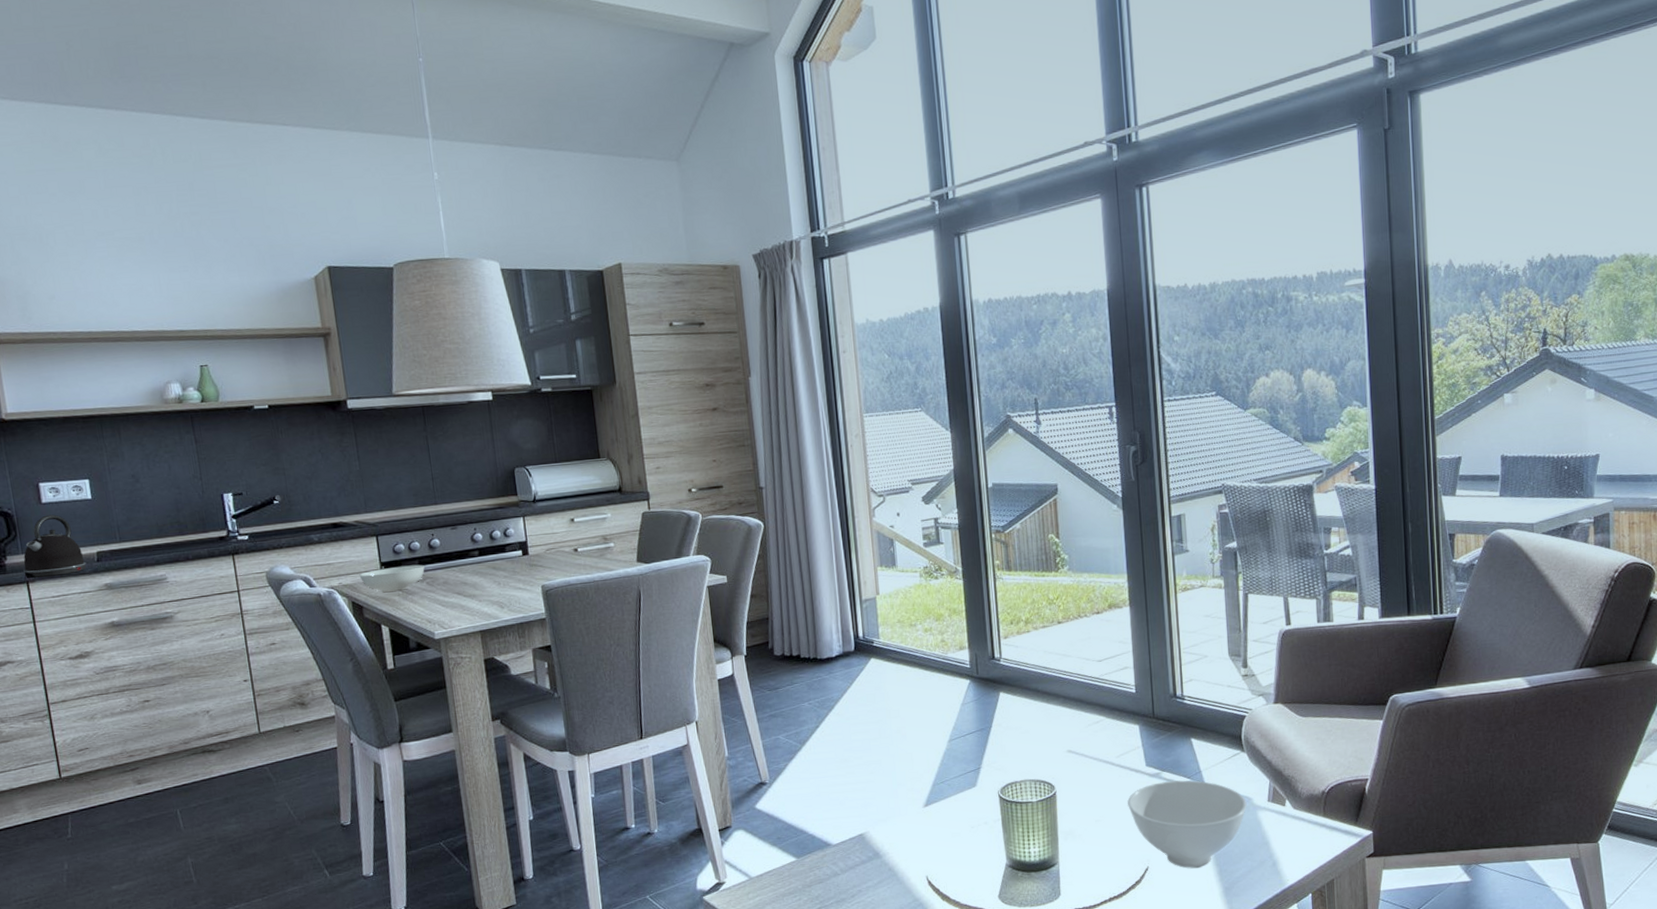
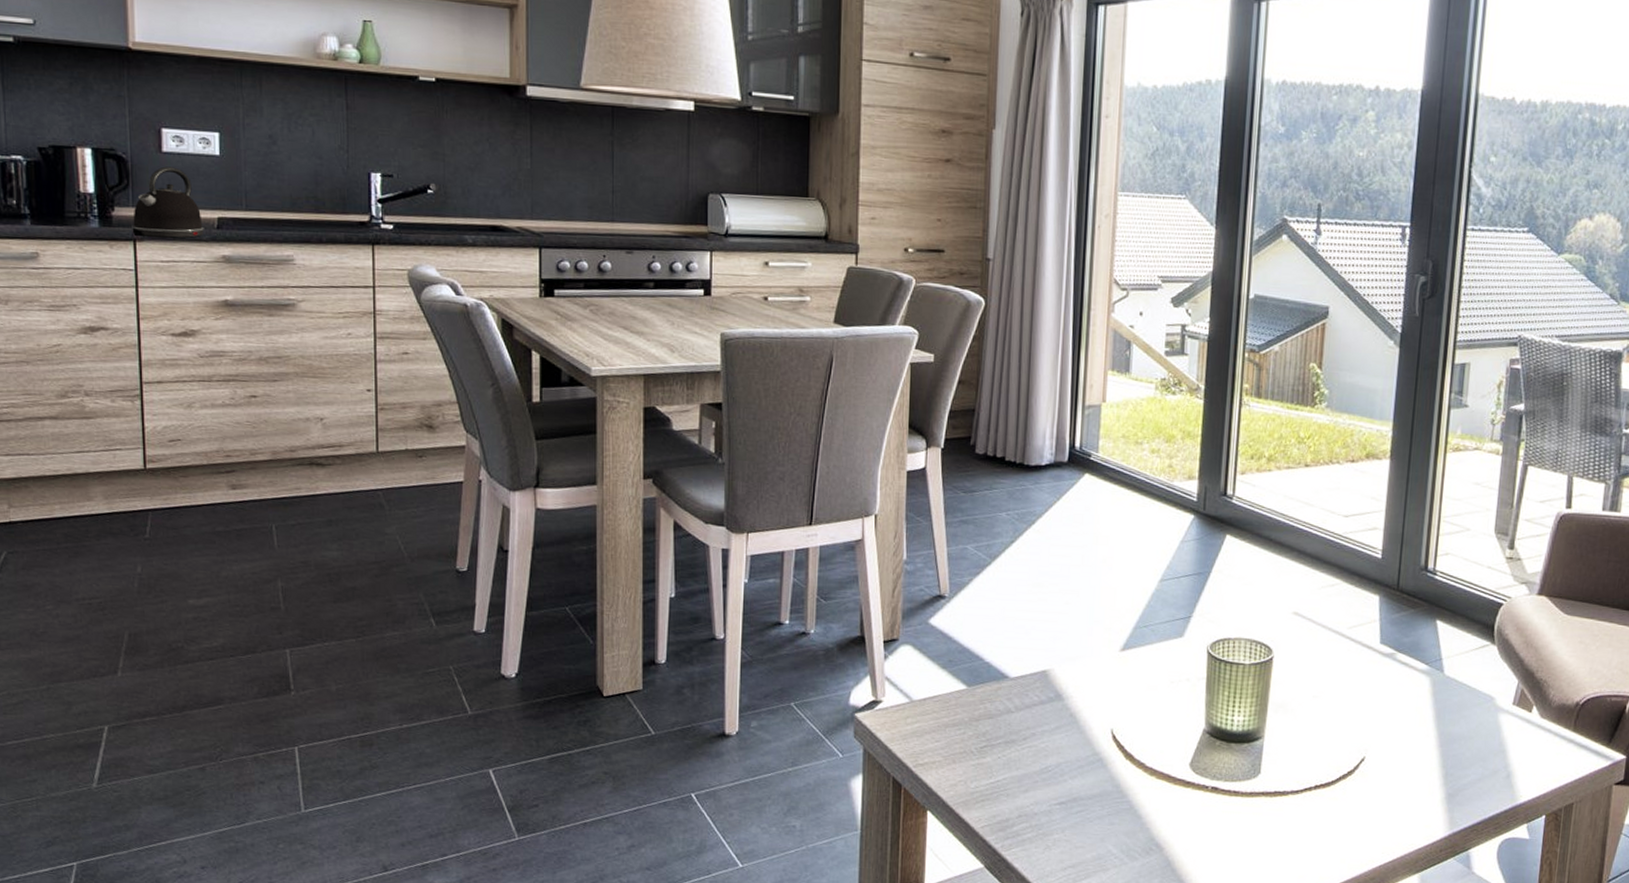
bowl: present [359,564,426,593] -> none [514,286,591,315]
bowl: present [1127,780,1247,868] -> none [1352,664,1489,766]

